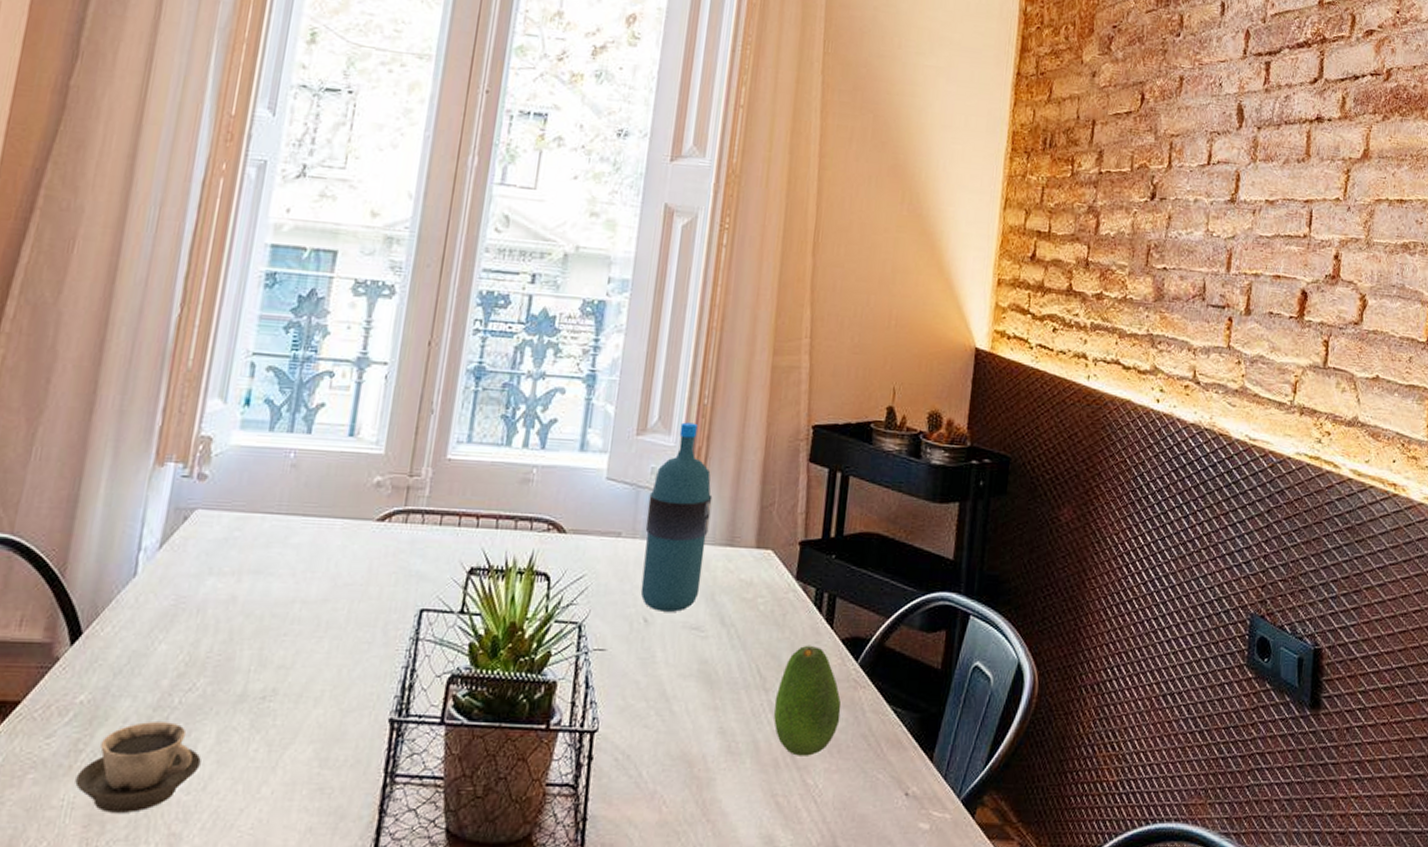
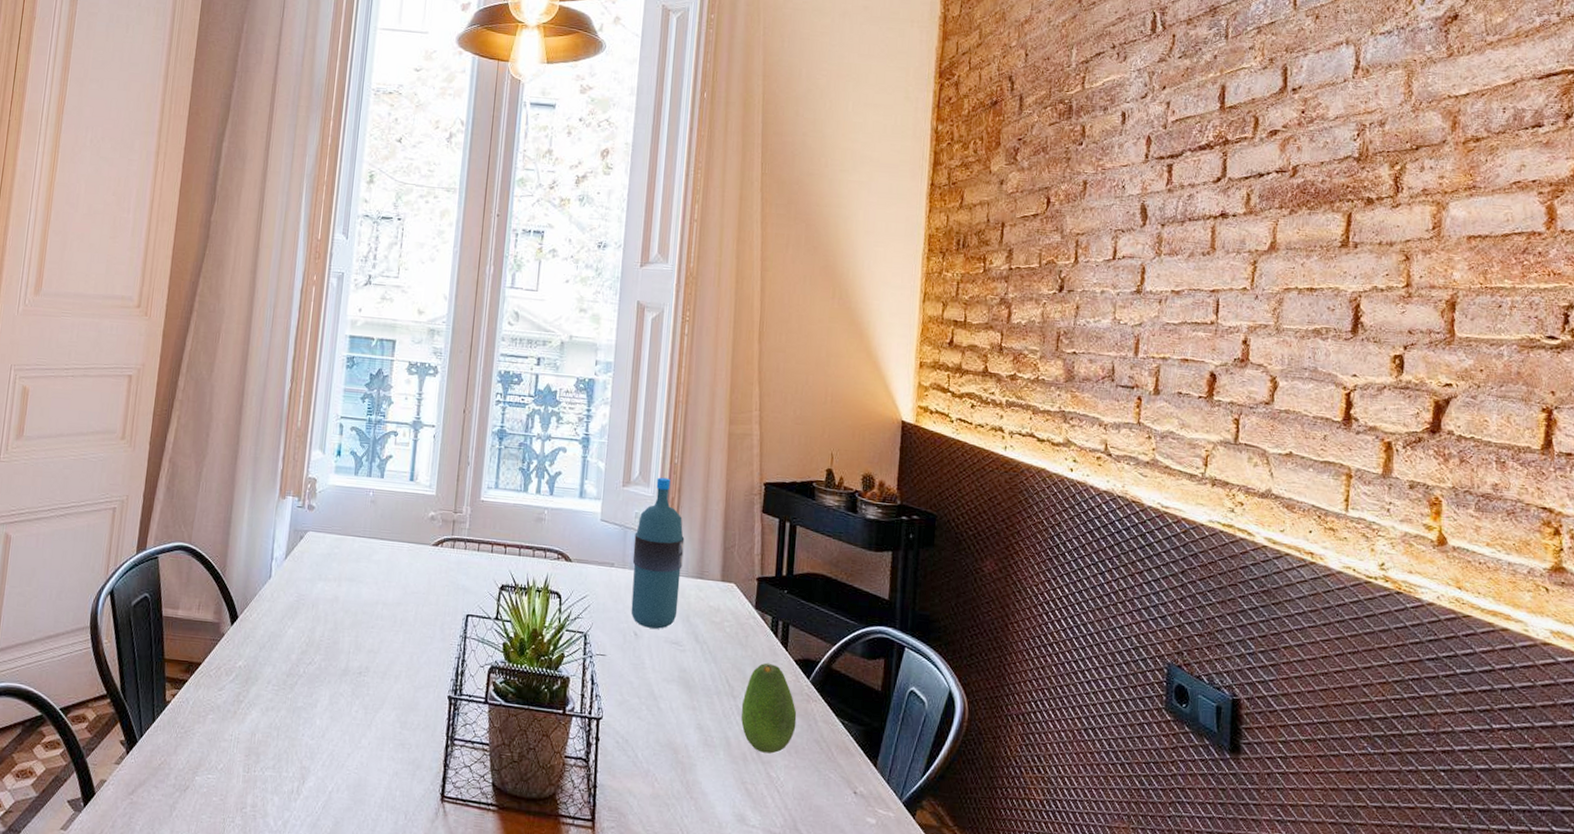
cup: present [75,722,202,813] -> none [239,684,320,749]

